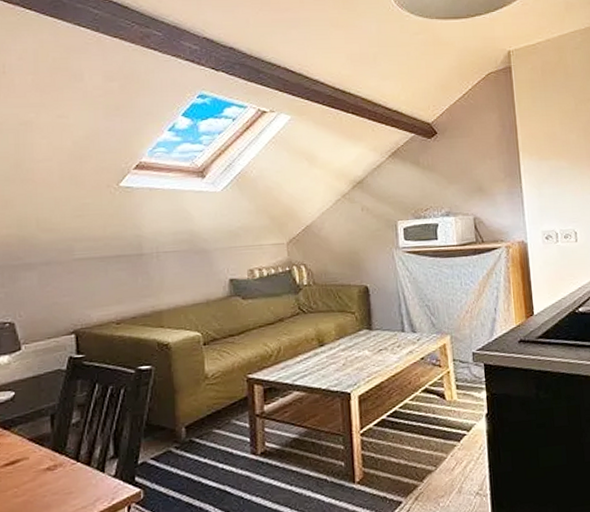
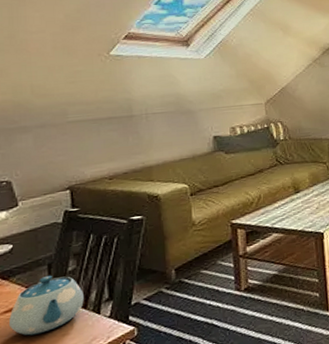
teapot: none [9,427,88,492] -> present [8,275,84,336]

